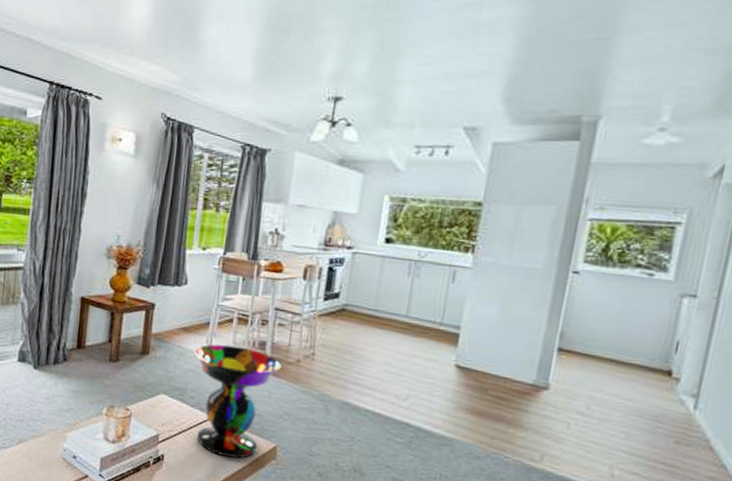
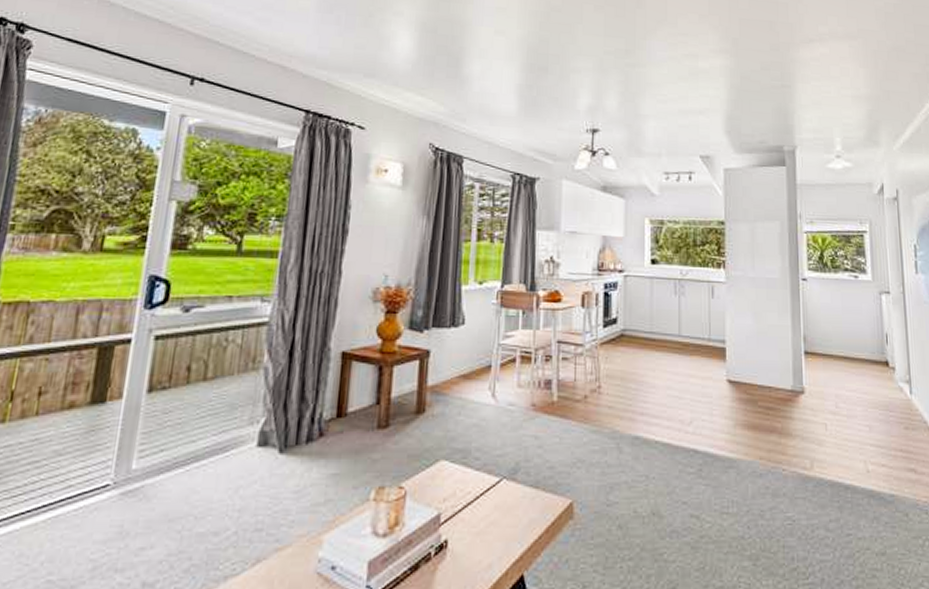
decorative bowl: present [193,344,283,459] -> none [476,388,571,526]

